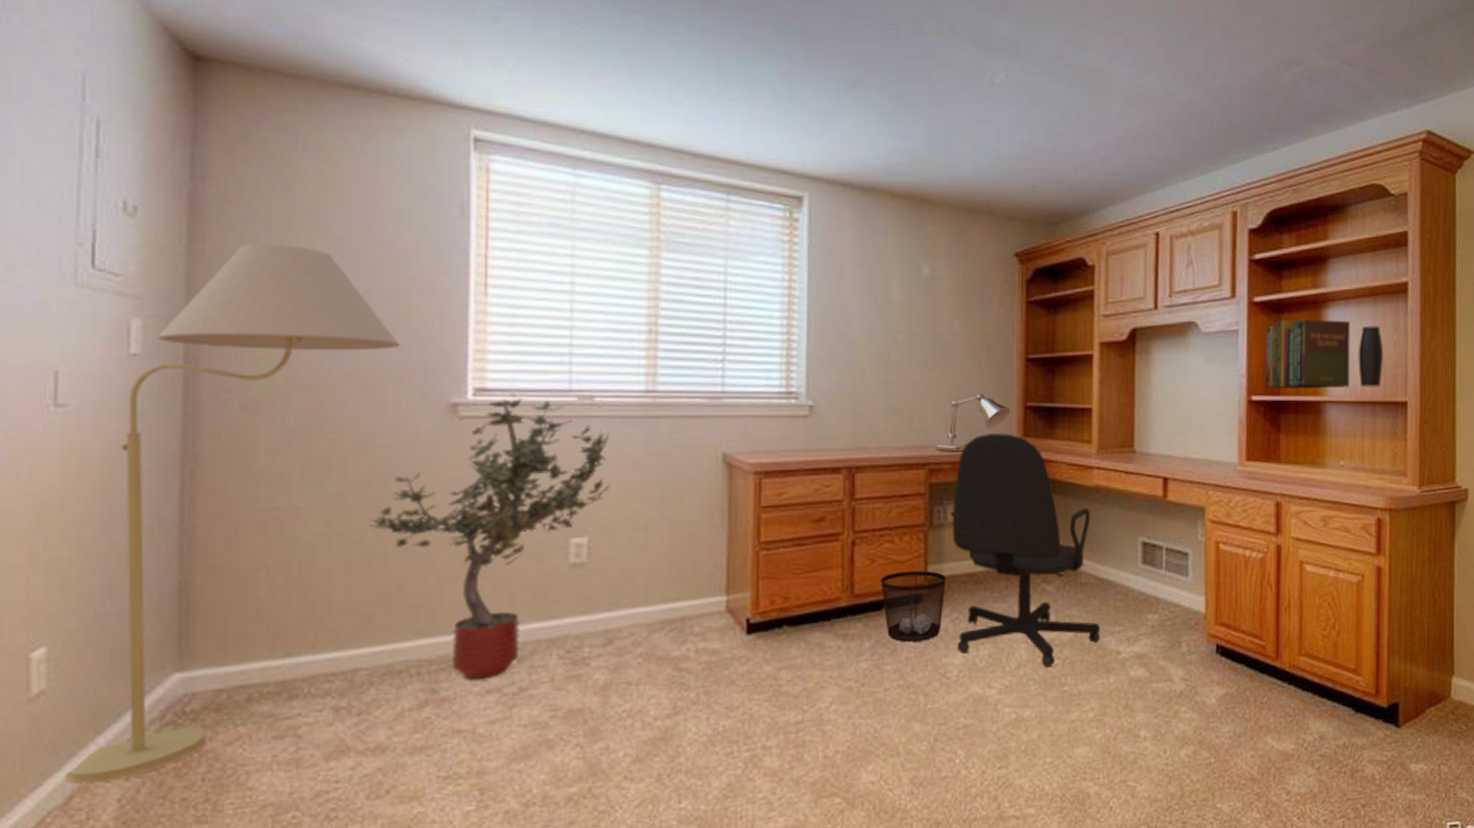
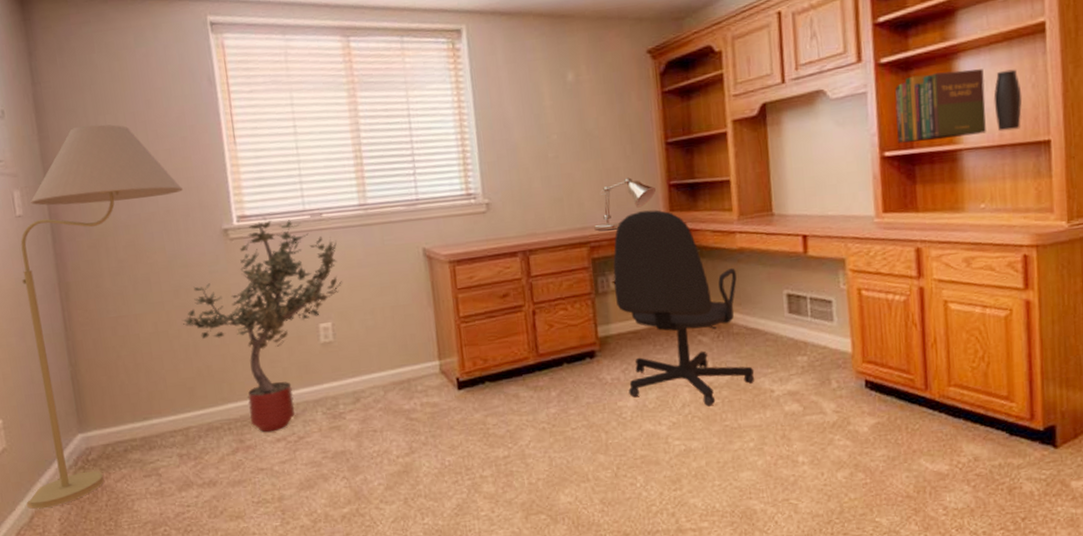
waste bin: present [880,570,946,642] -> none [559,331,615,391]

